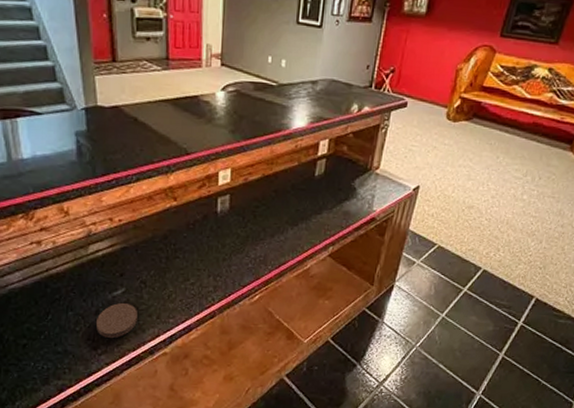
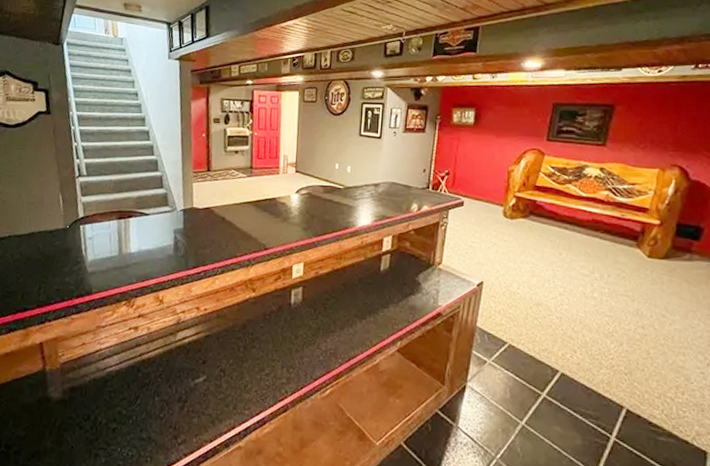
coaster: present [96,303,139,338] -> none [178,391,217,427]

